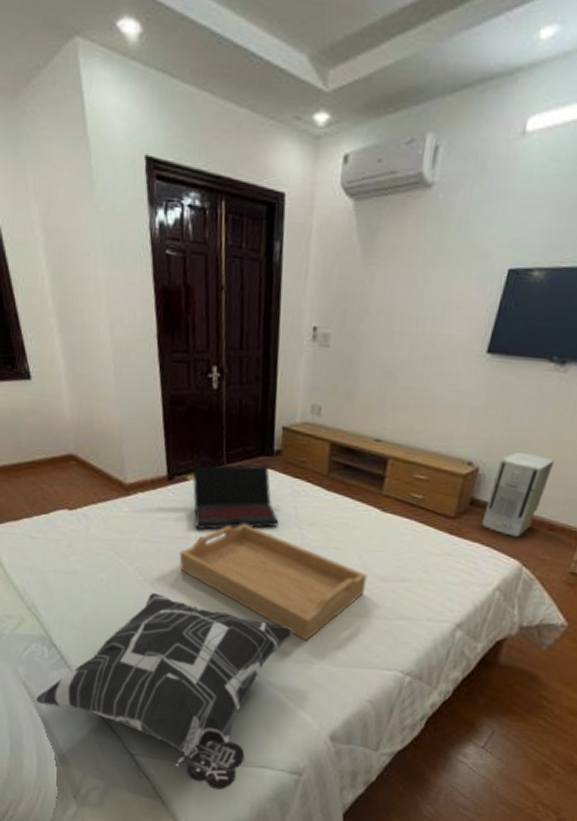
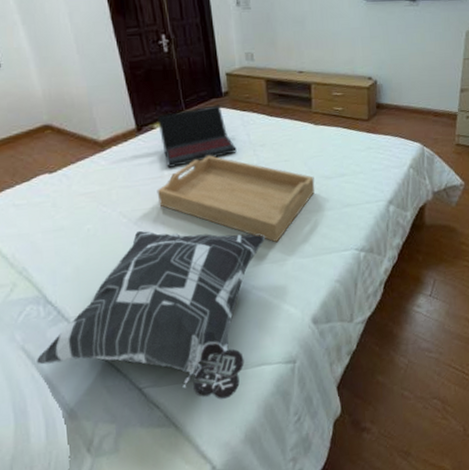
air purifier: present [481,453,555,537] -> none [388,64,426,126]

